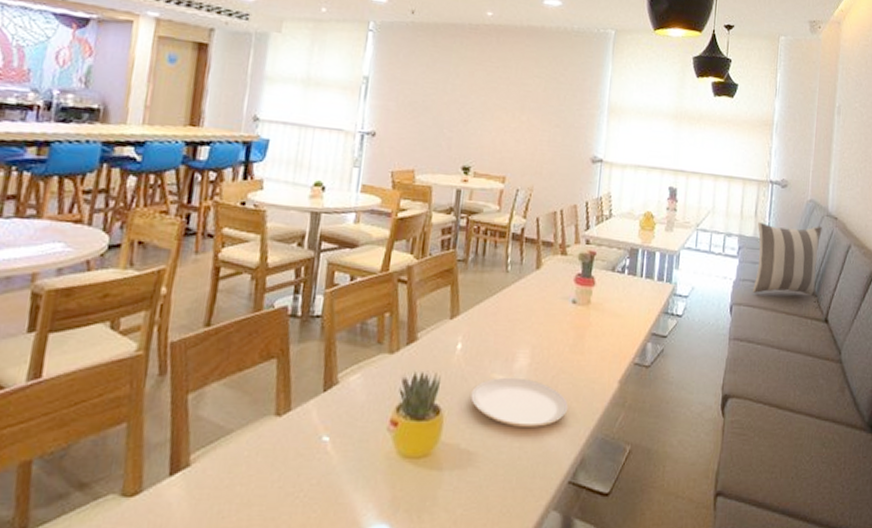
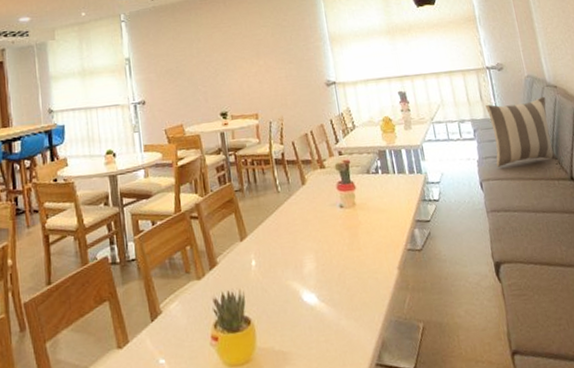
plate: present [471,377,569,429] -> none [273,280,360,324]

